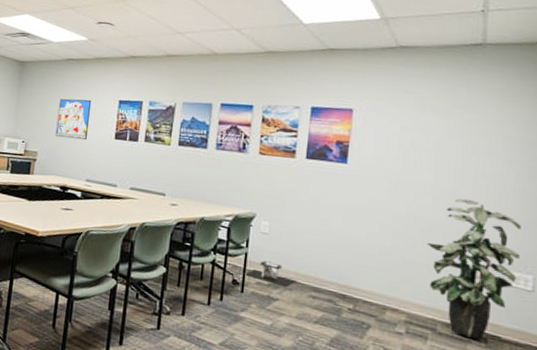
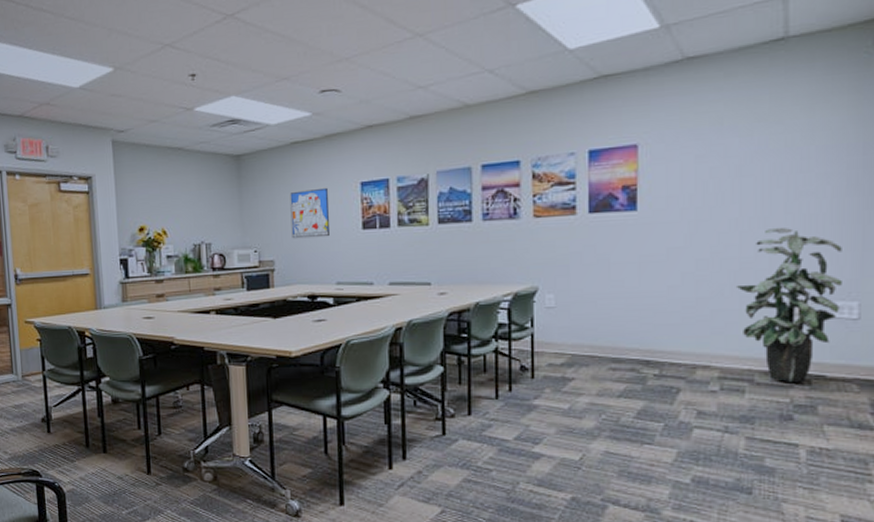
trash can: present [243,261,297,288] -> none [532,338,593,364]

